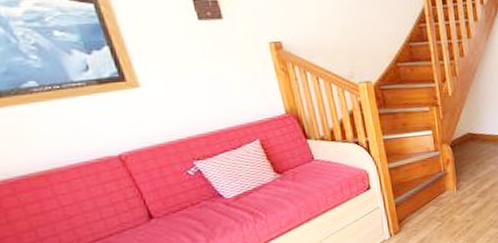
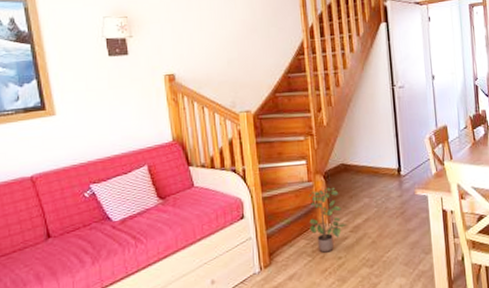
potted plant: none [436,155,476,217] -> present [309,187,348,253]

